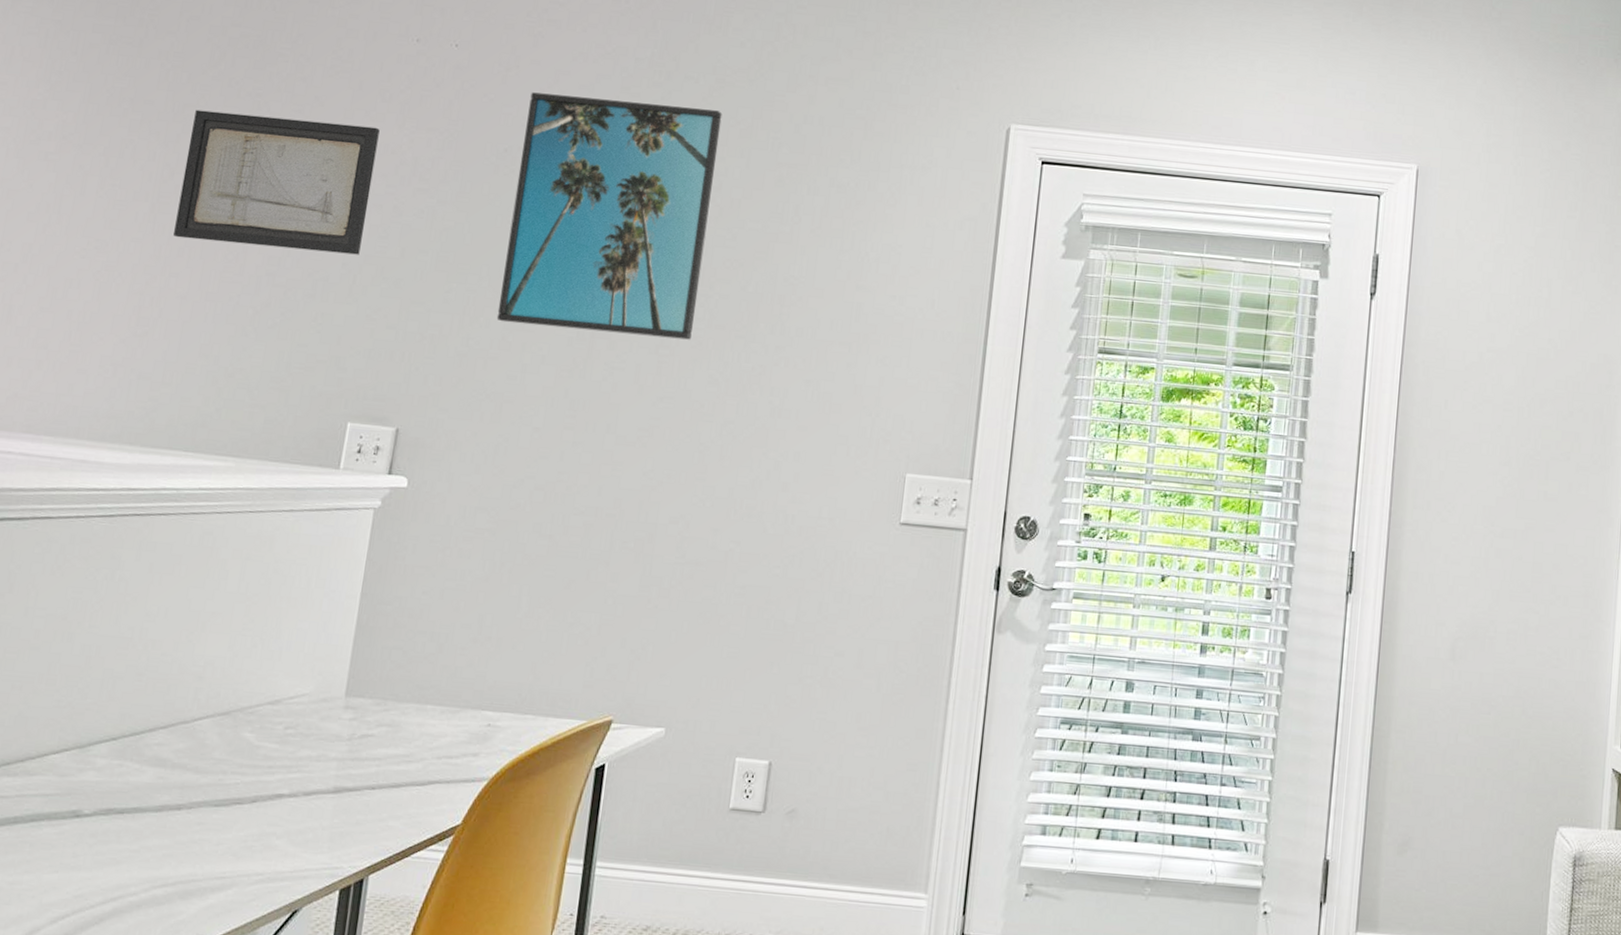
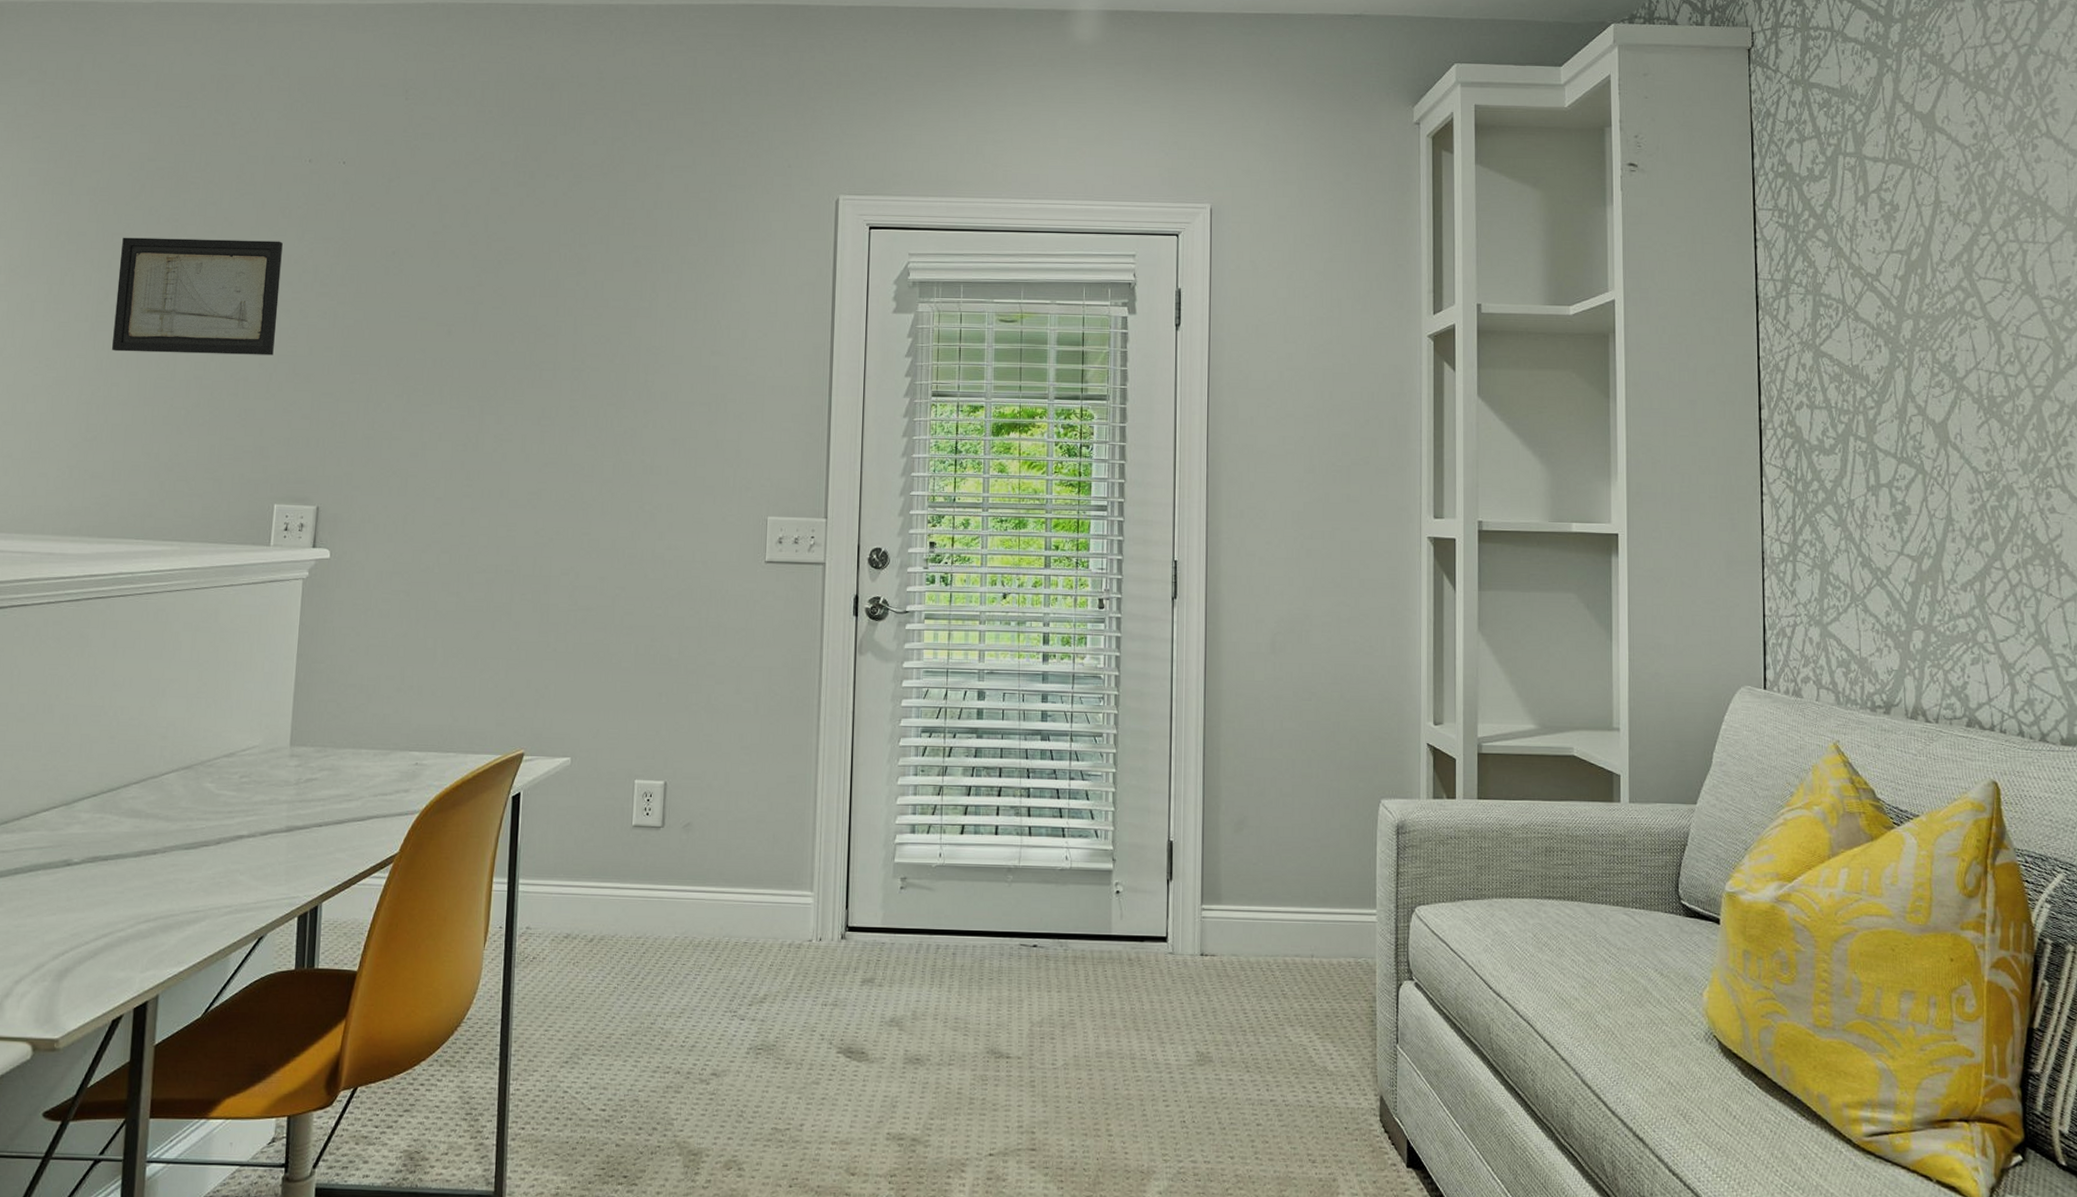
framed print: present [496,92,722,340] -> none [397,199,582,410]

